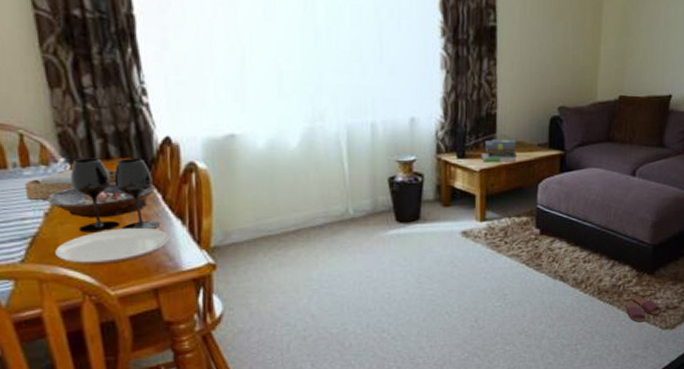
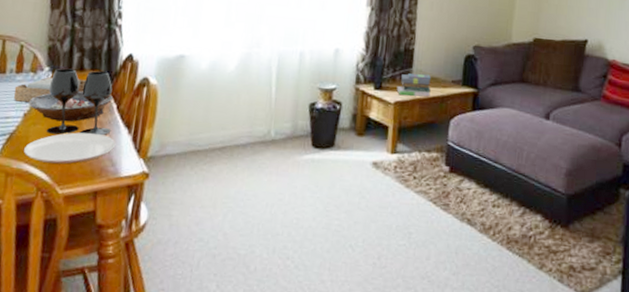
slippers: present [624,296,661,322] -> none [535,250,576,282]

